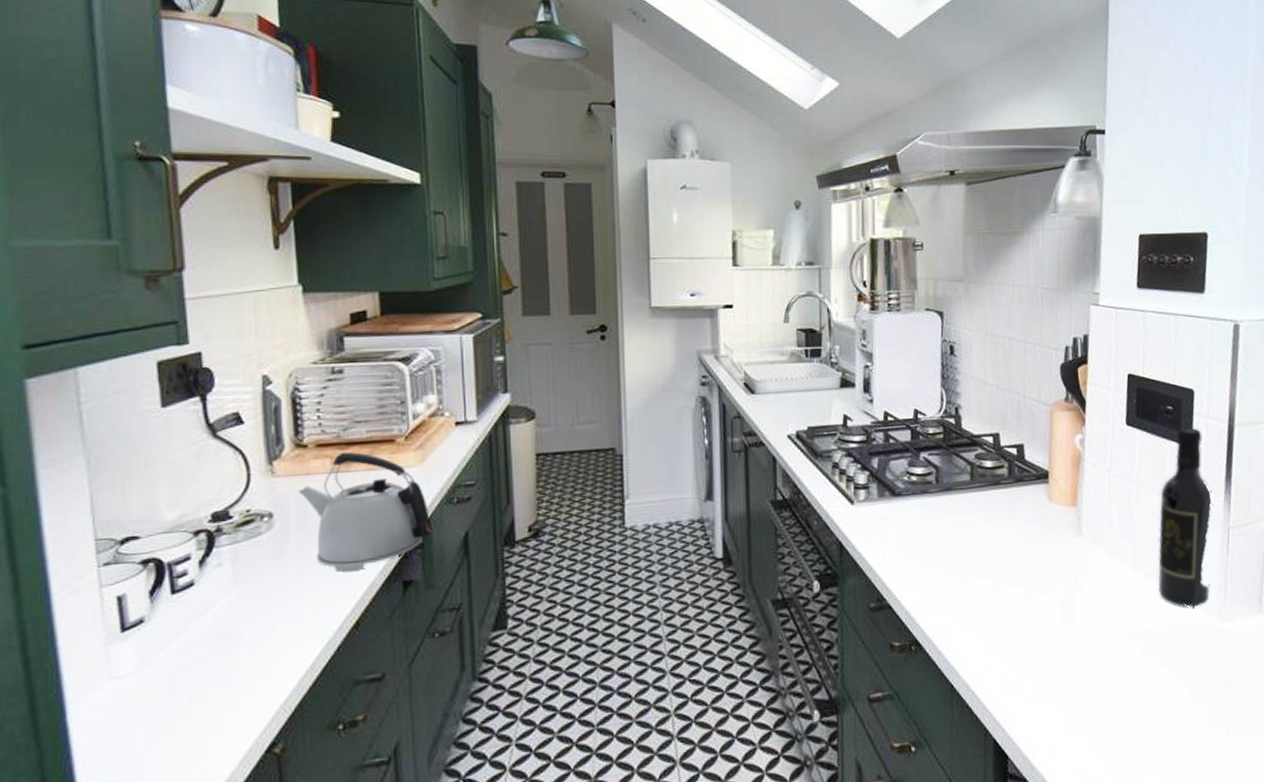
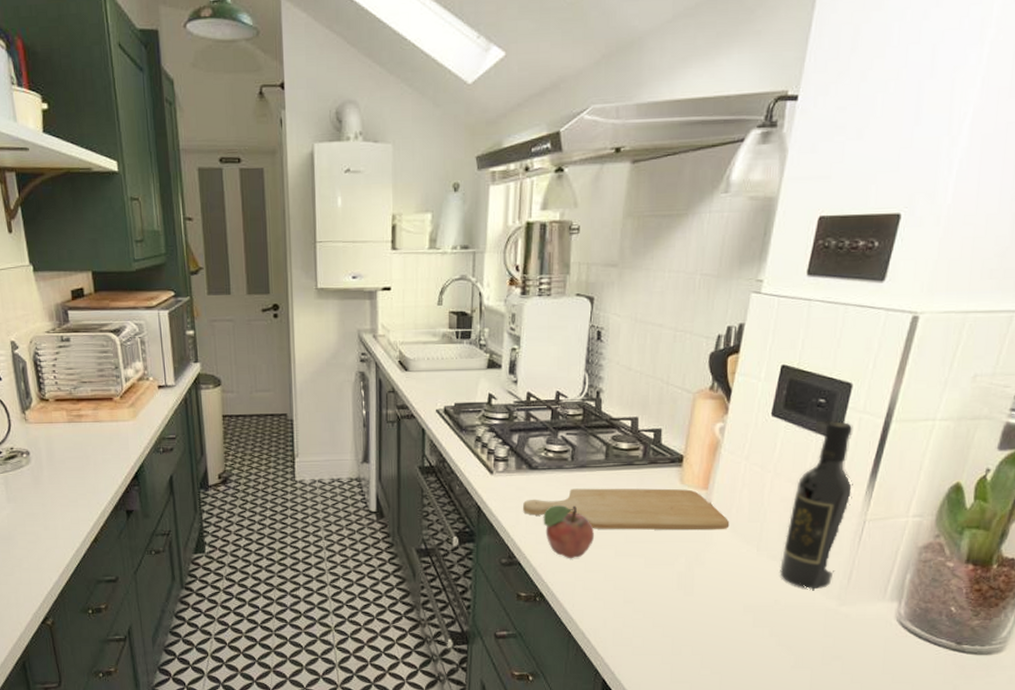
kettle: present [297,451,432,572] -> none [45,406,145,499]
chopping board: none [889,507,1102,559] -> present [523,488,729,531]
fruit: none [911,533,969,596] -> present [543,505,595,558]

